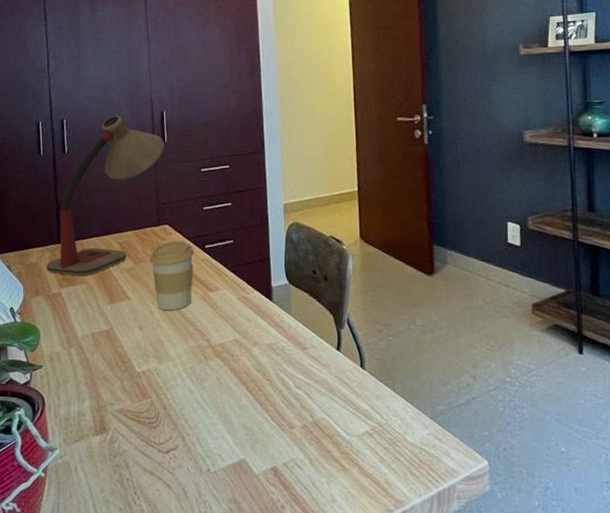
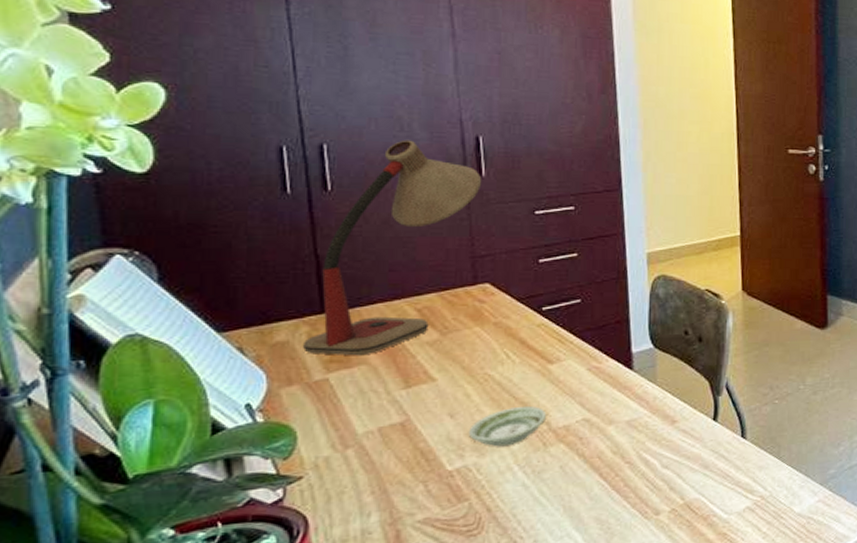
coffee cup: present [149,240,194,310] -> none [463,302,527,391]
saucer: none [151,325,208,357] -> present [468,406,547,447]

